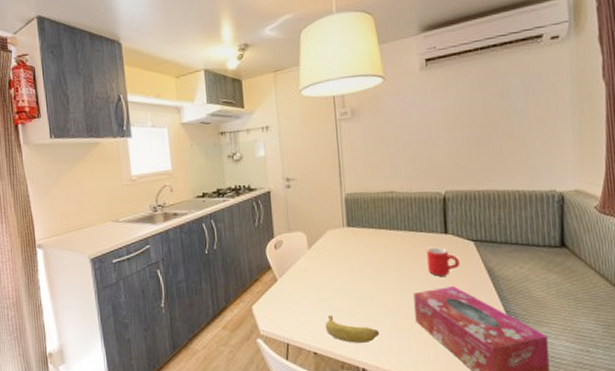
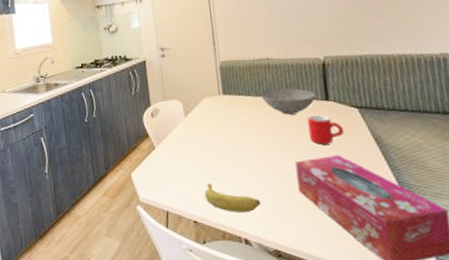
bowl: none [383,221,435,247] -> present [260,88,316,115]

